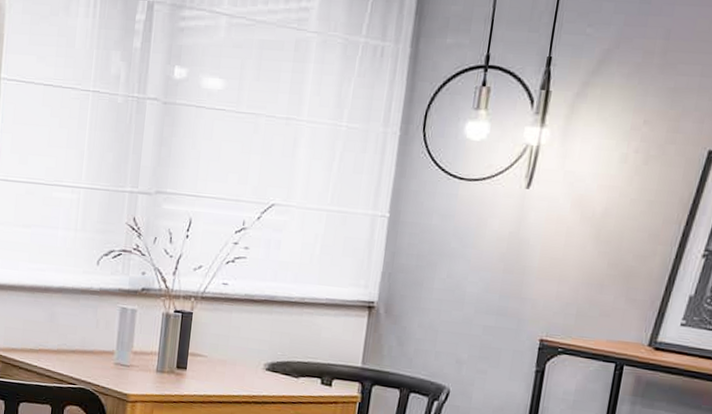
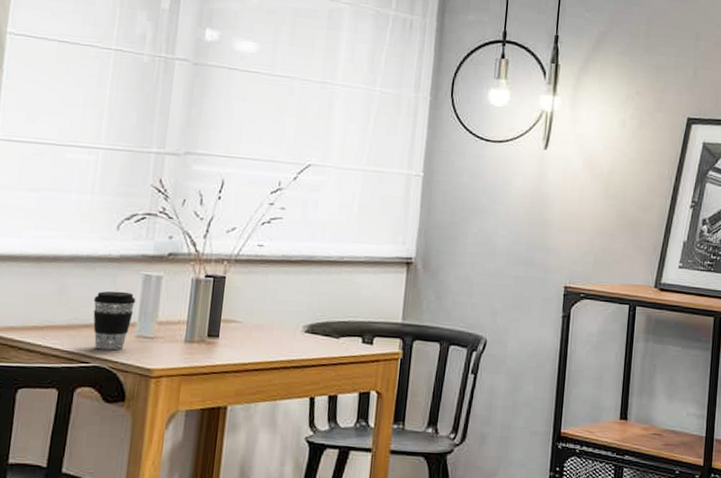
coffee cup: none [78,321,114,375] -> present [93,291,136,351]

